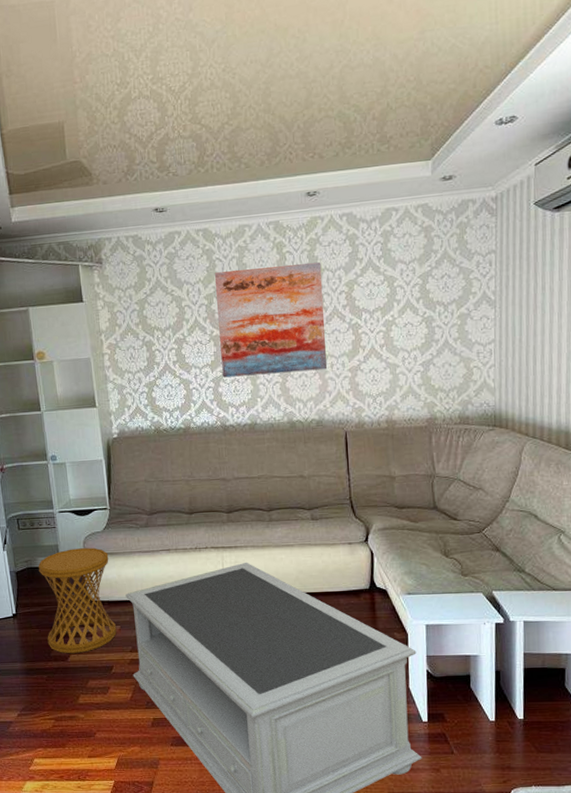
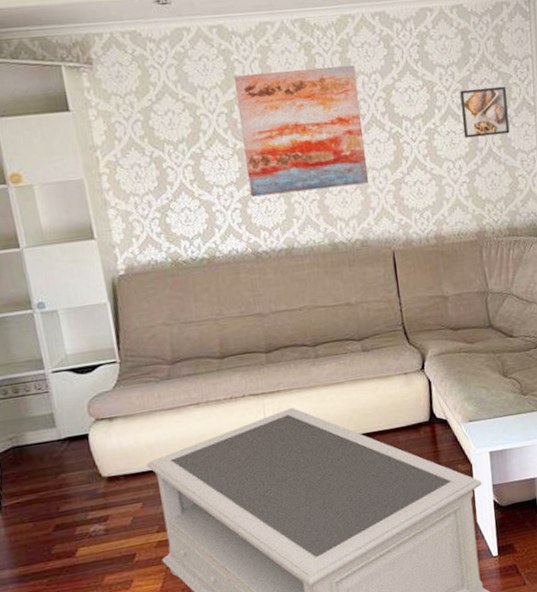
side table: present [38,547,117,654] -> none [27,411,138,549]
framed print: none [419,280,468,330] -> present [460,86,510,139]

